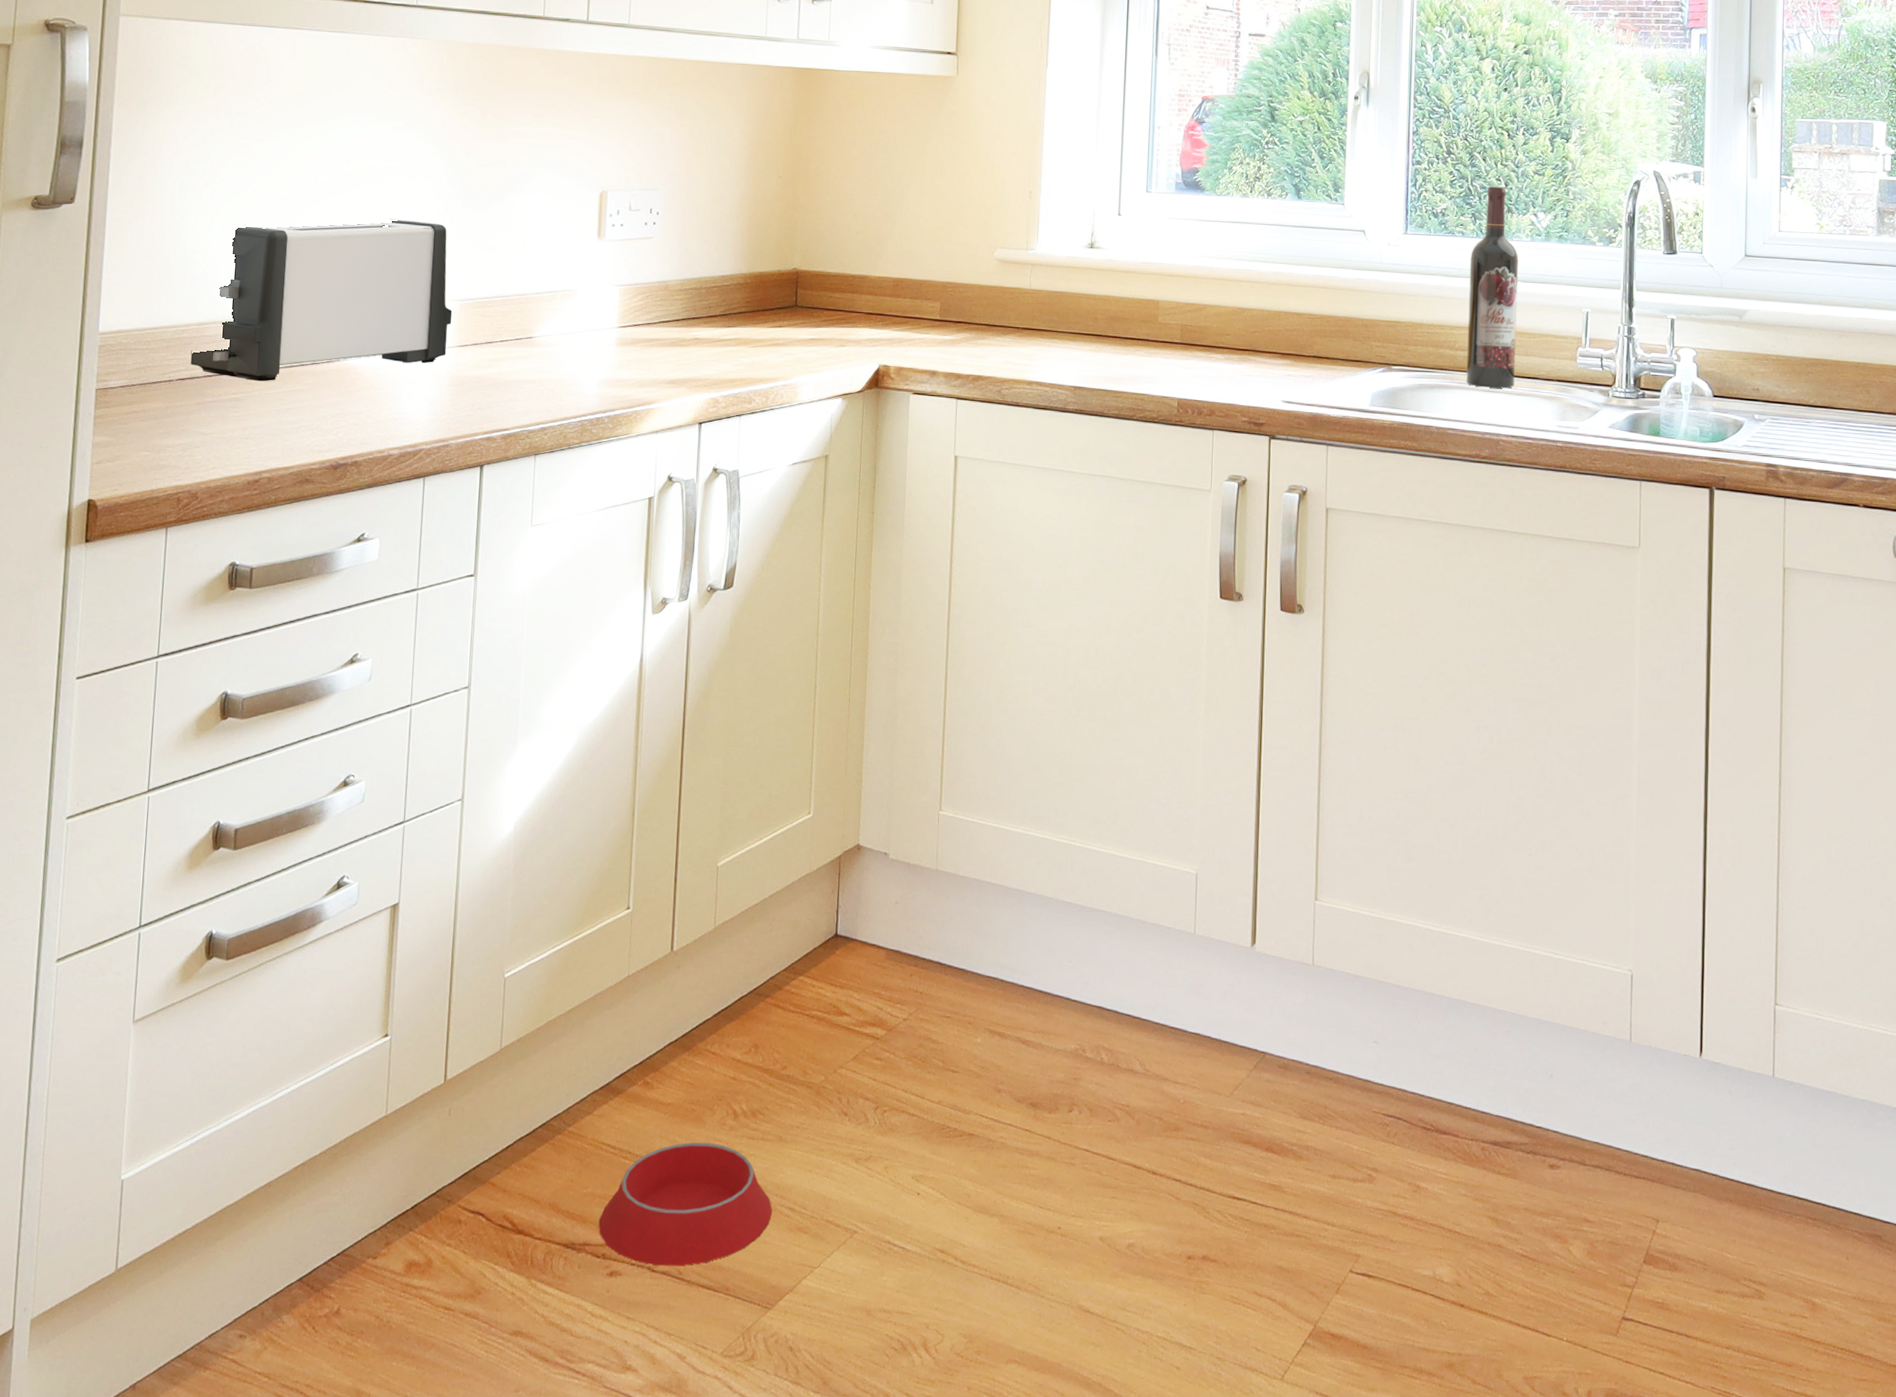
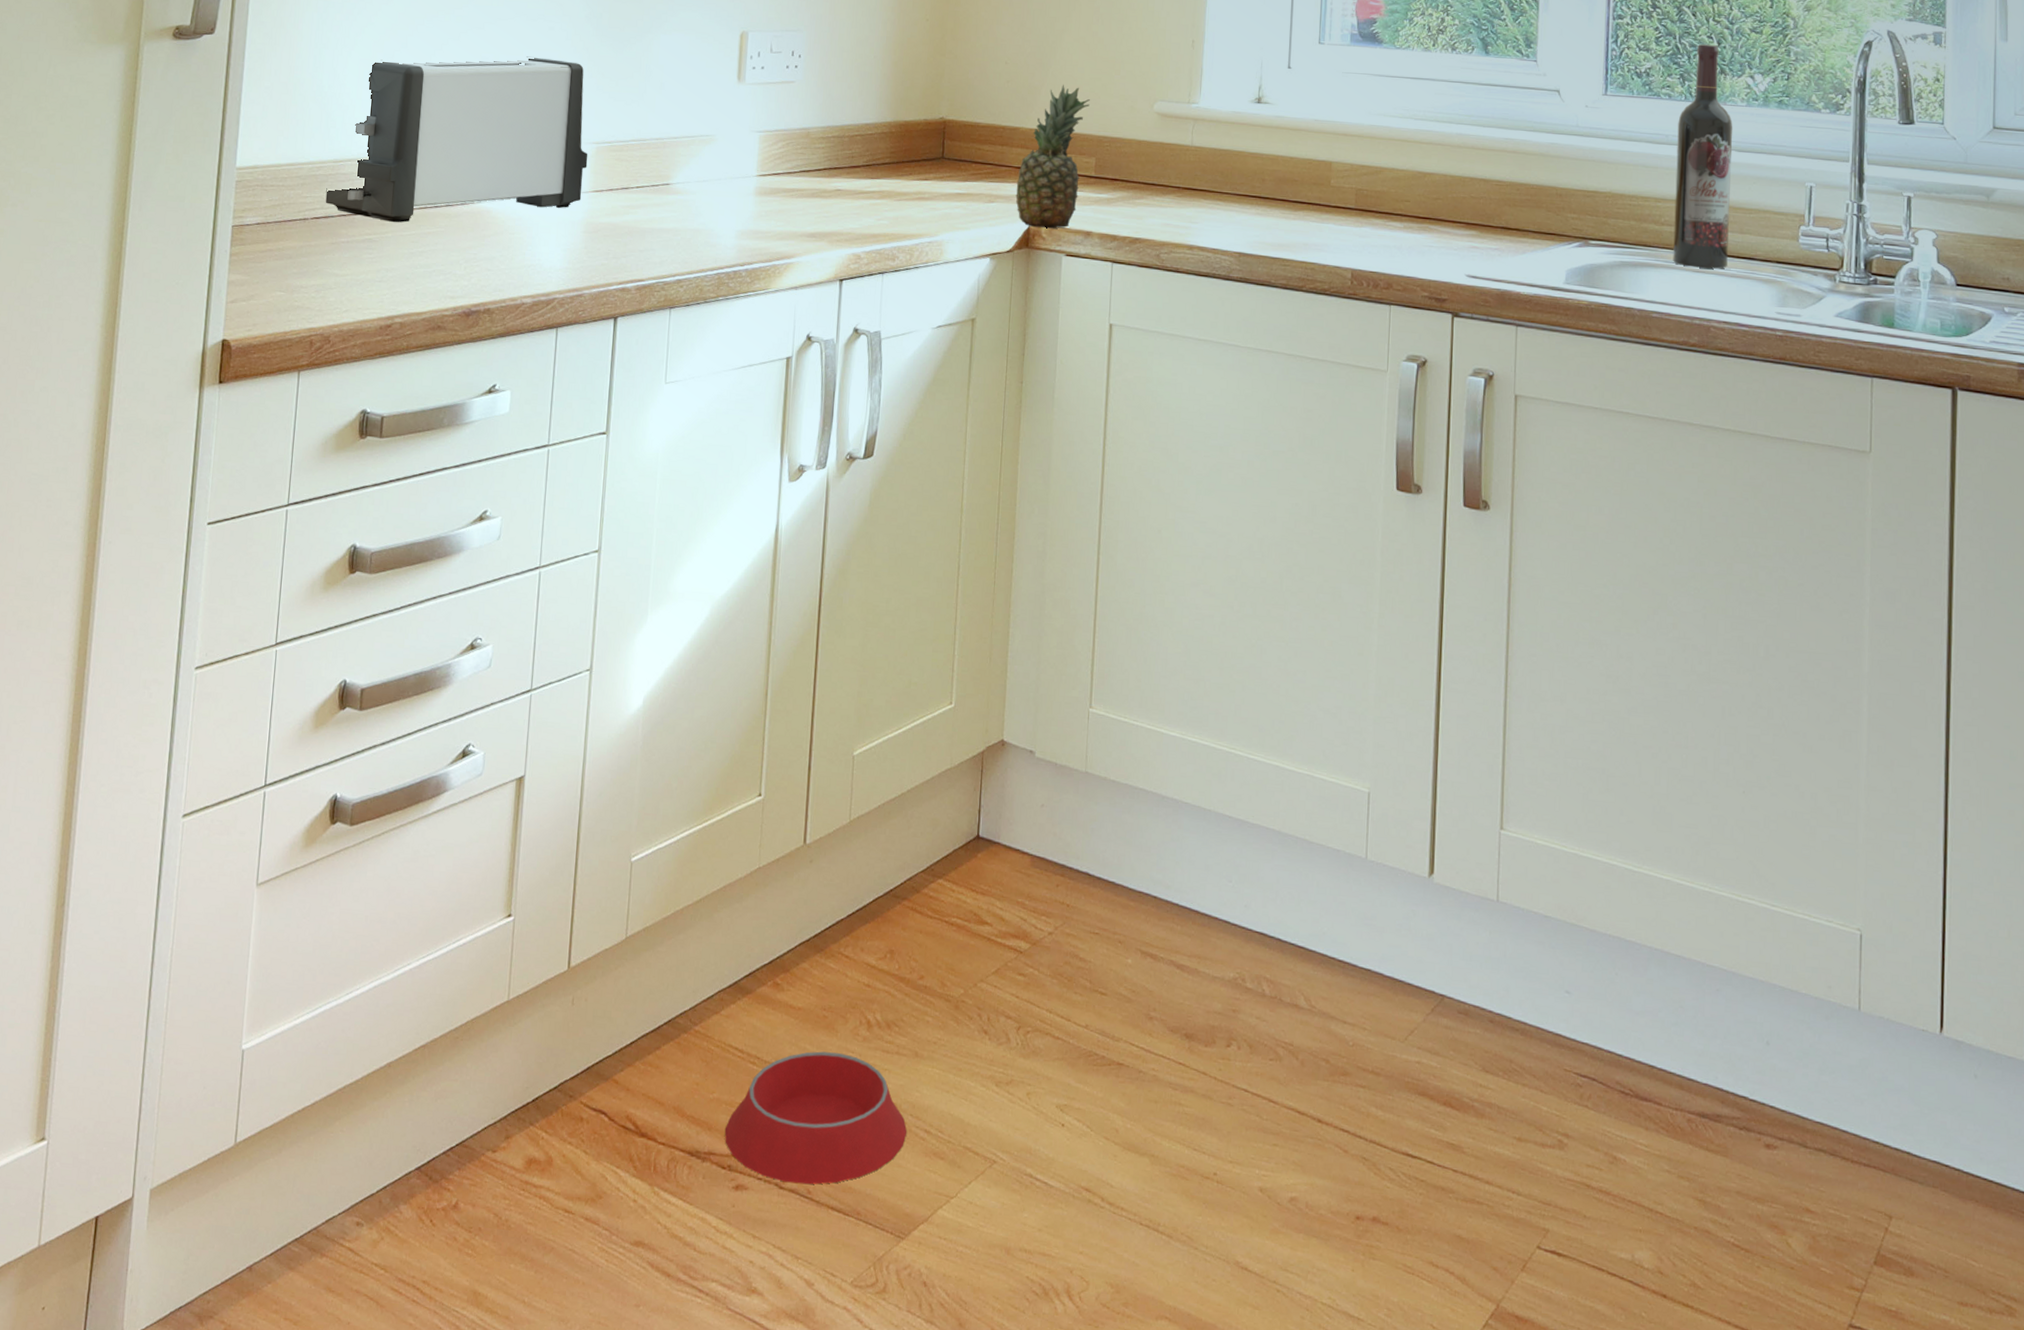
fruit: none [865,235,934,370] -> present [1015,85,1090,229]

